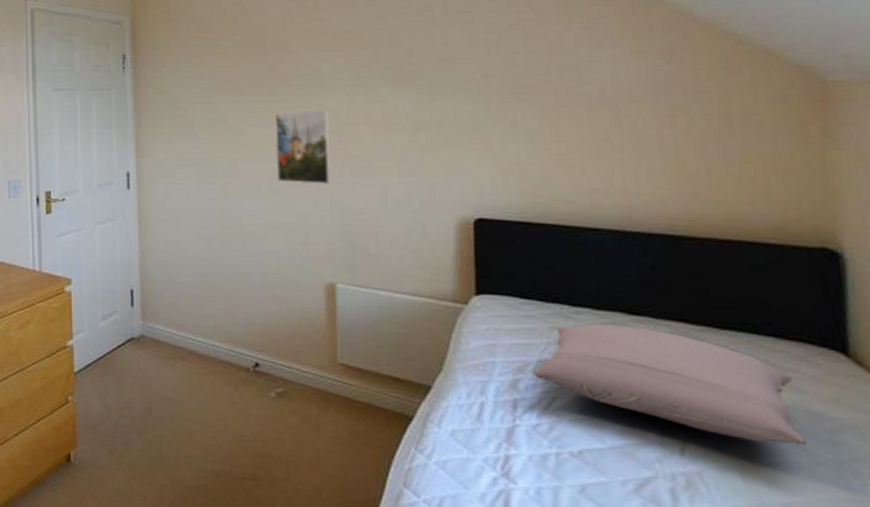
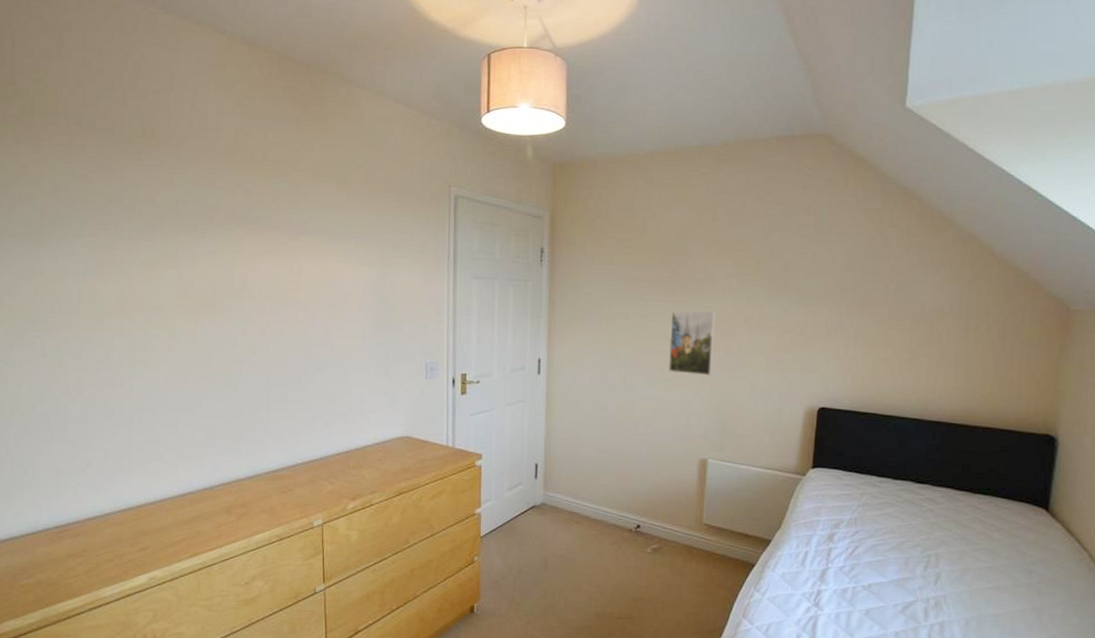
pillow: present [533,324,808,445] -> none [845,490,1014,574]

